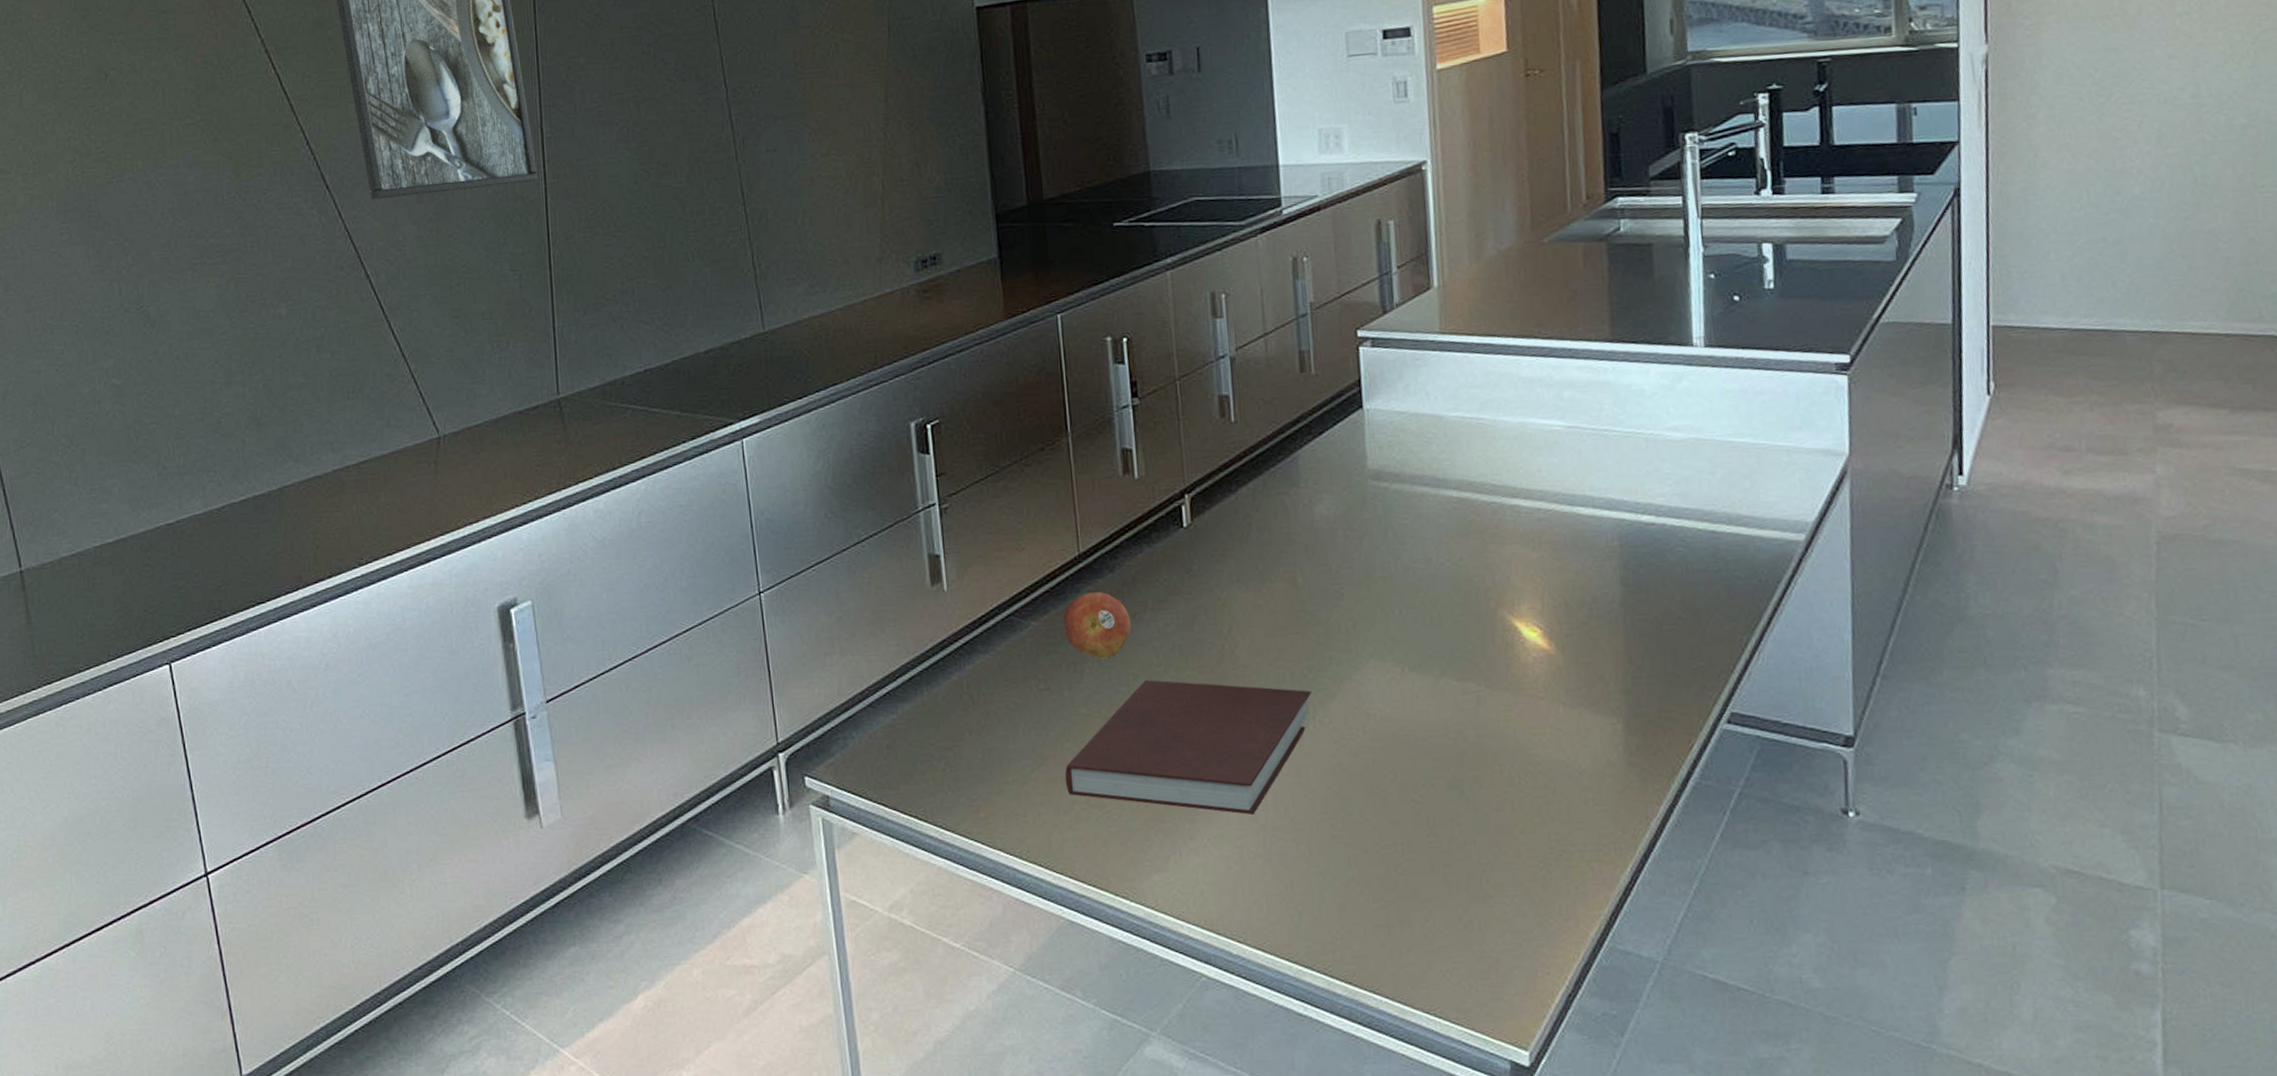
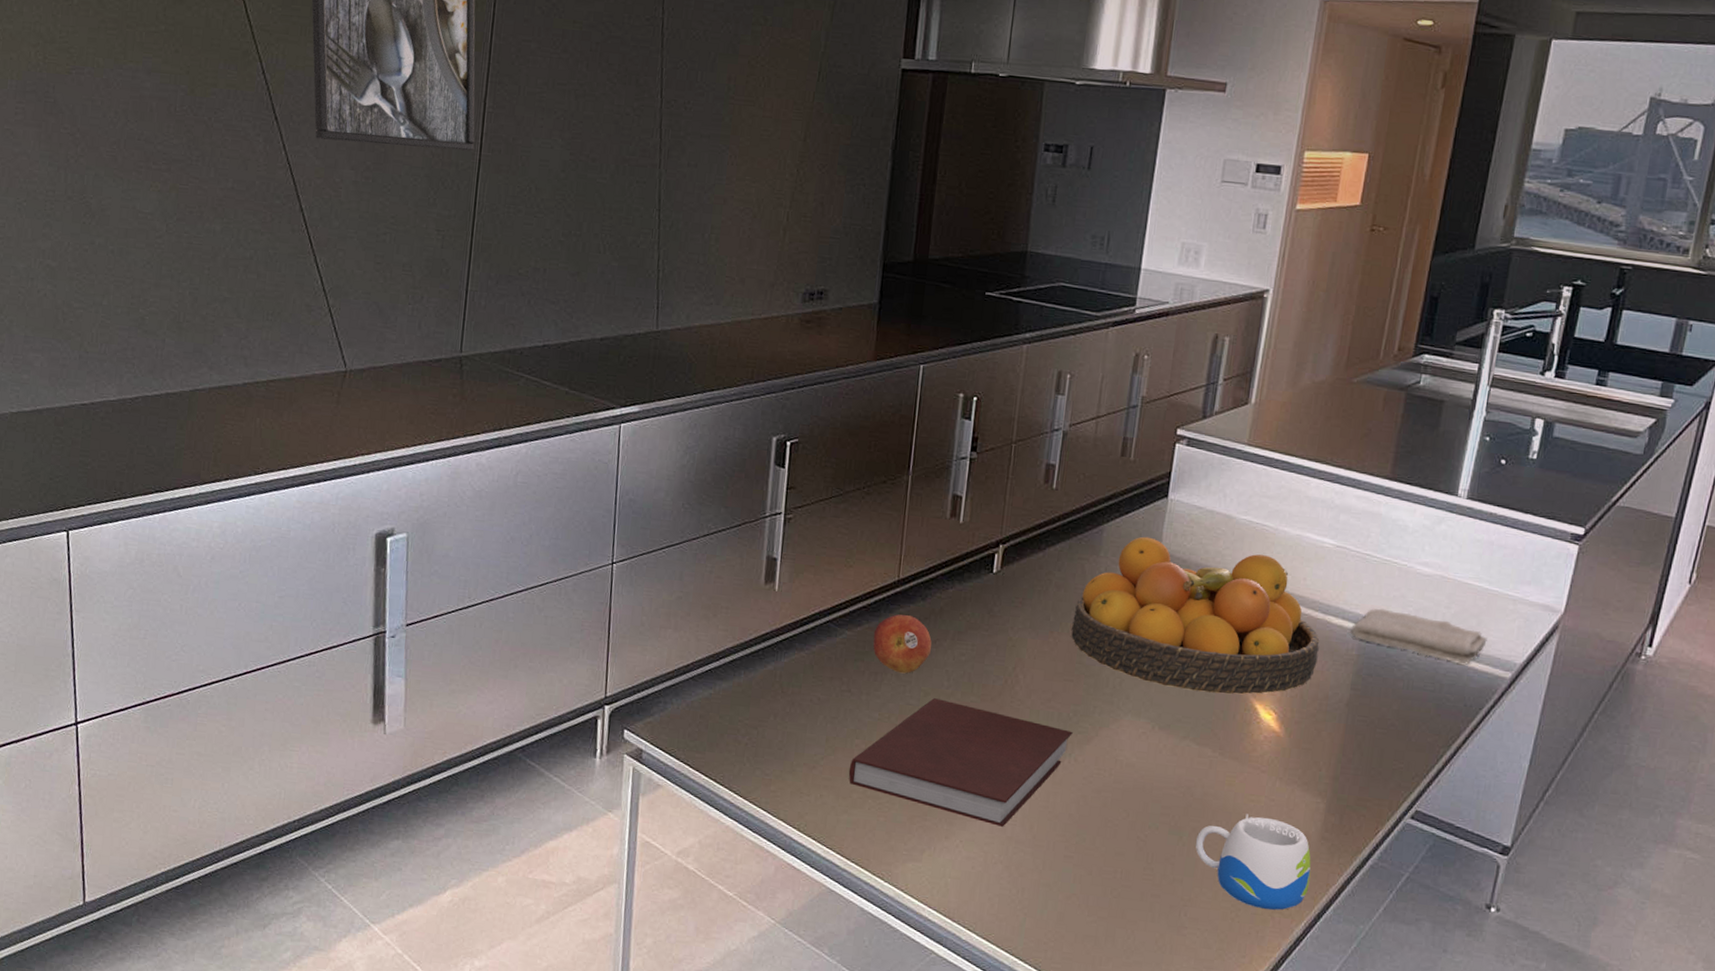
fruit bowl: none [1284,452,1576,620] -> present [1071,536,1320,694]
mug: none [1480,751,1626,859] -> present [1195,814,1311,910]
washcloth: none [1604,487,1768,535] -> present [1350,608,1487,665]

